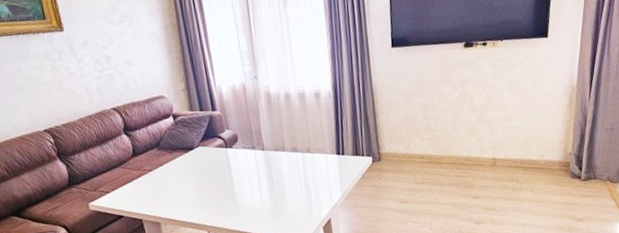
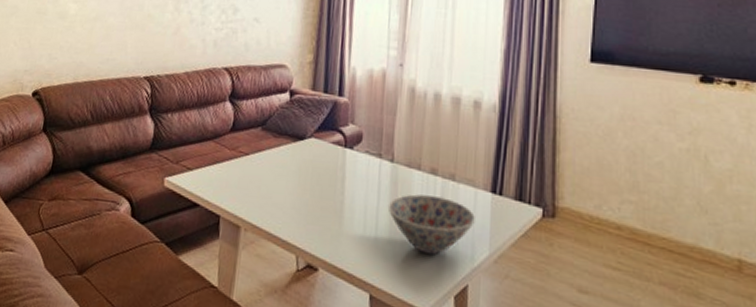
bowl: none [267,165,329,206] -> present [389,194,475,255]

